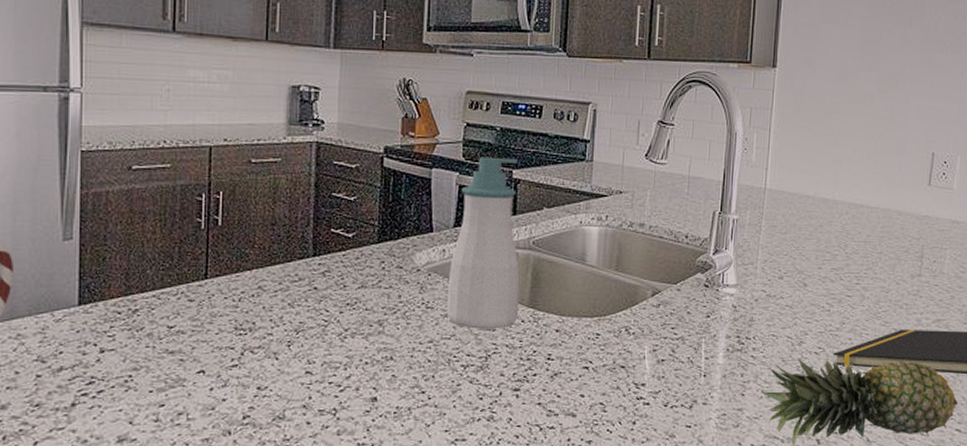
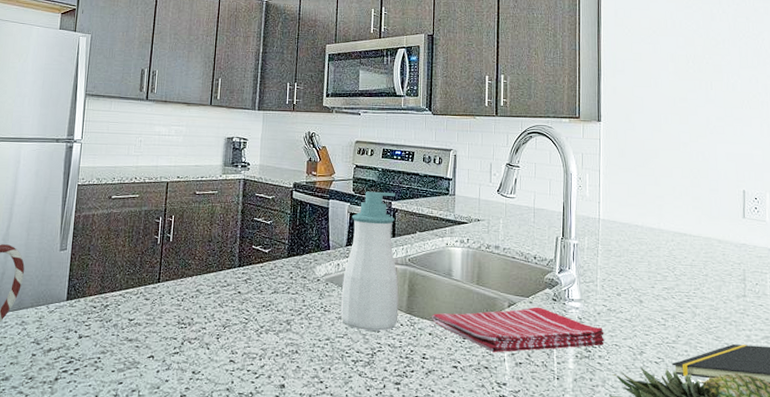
dish towel: none [560,295,761,350] -> present [432,307,605,353]

